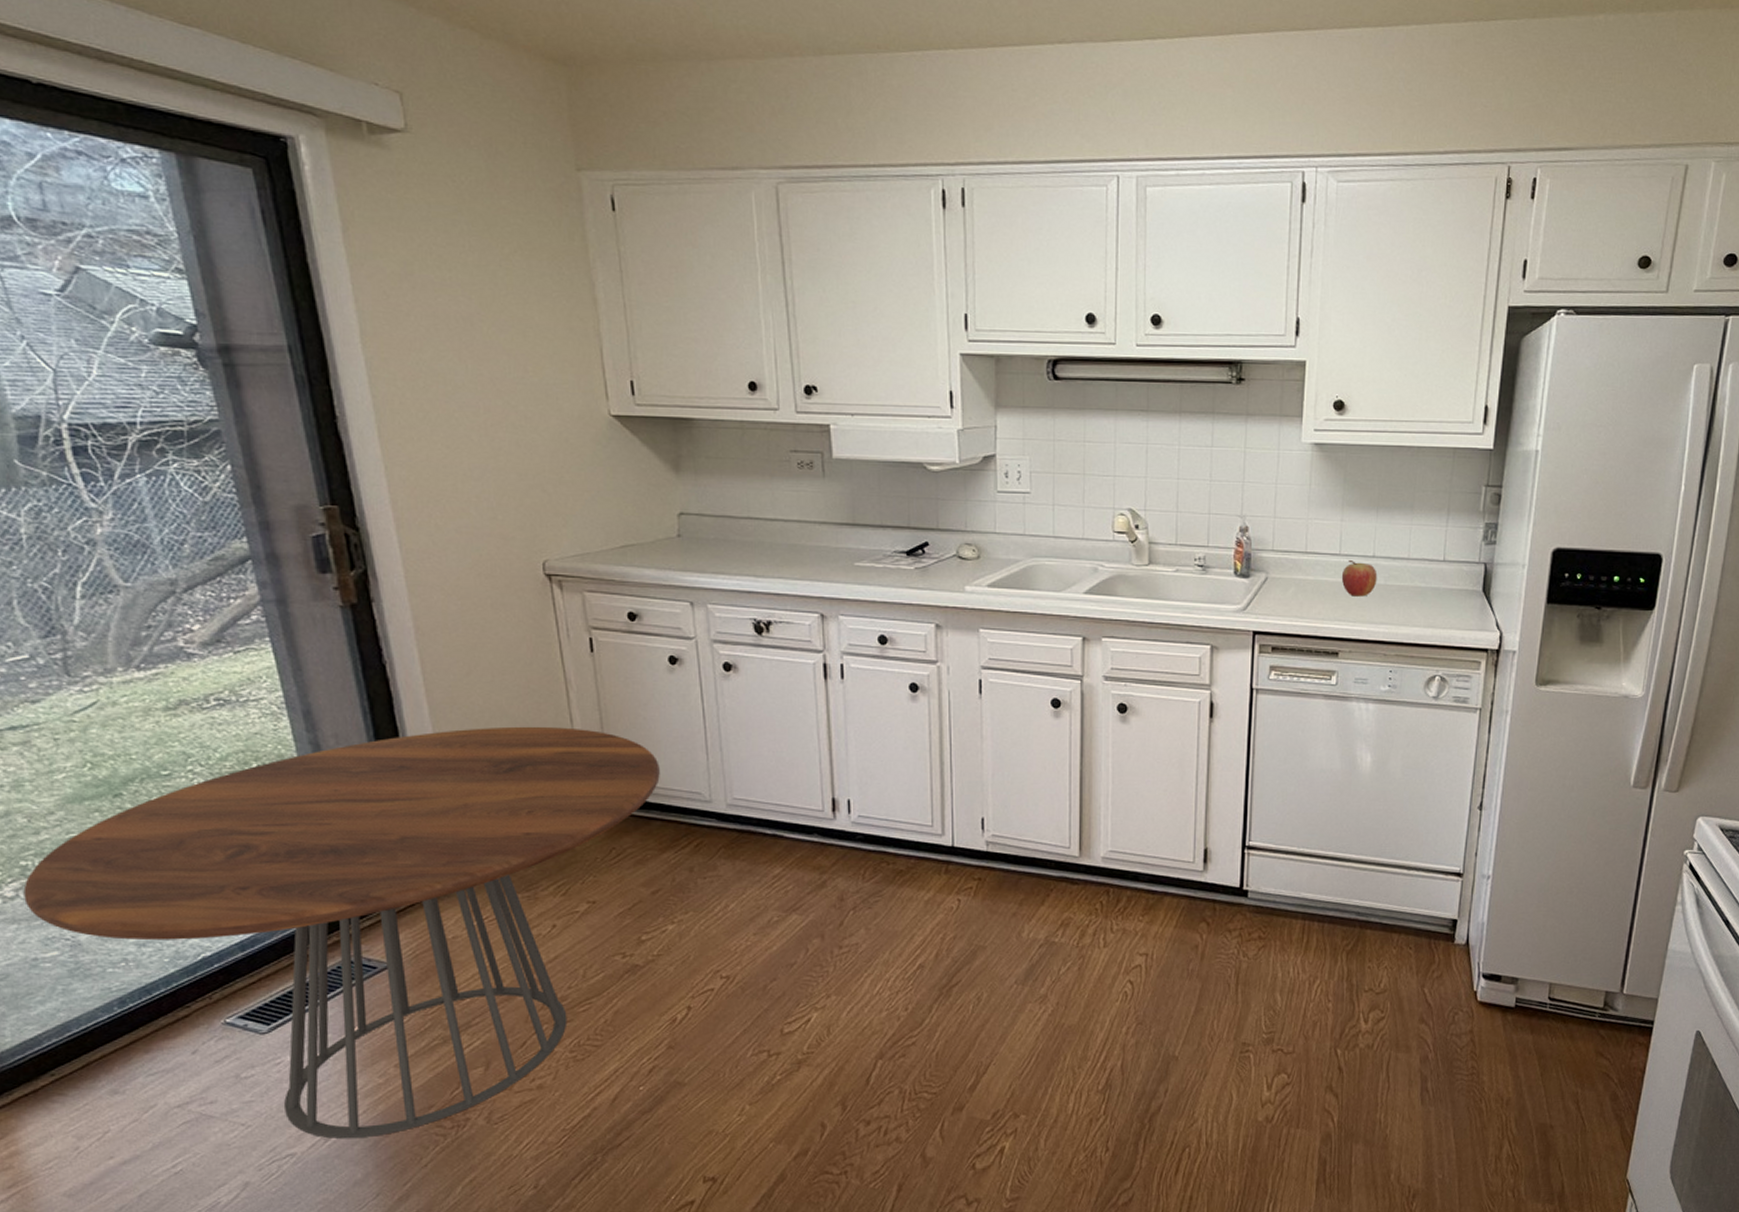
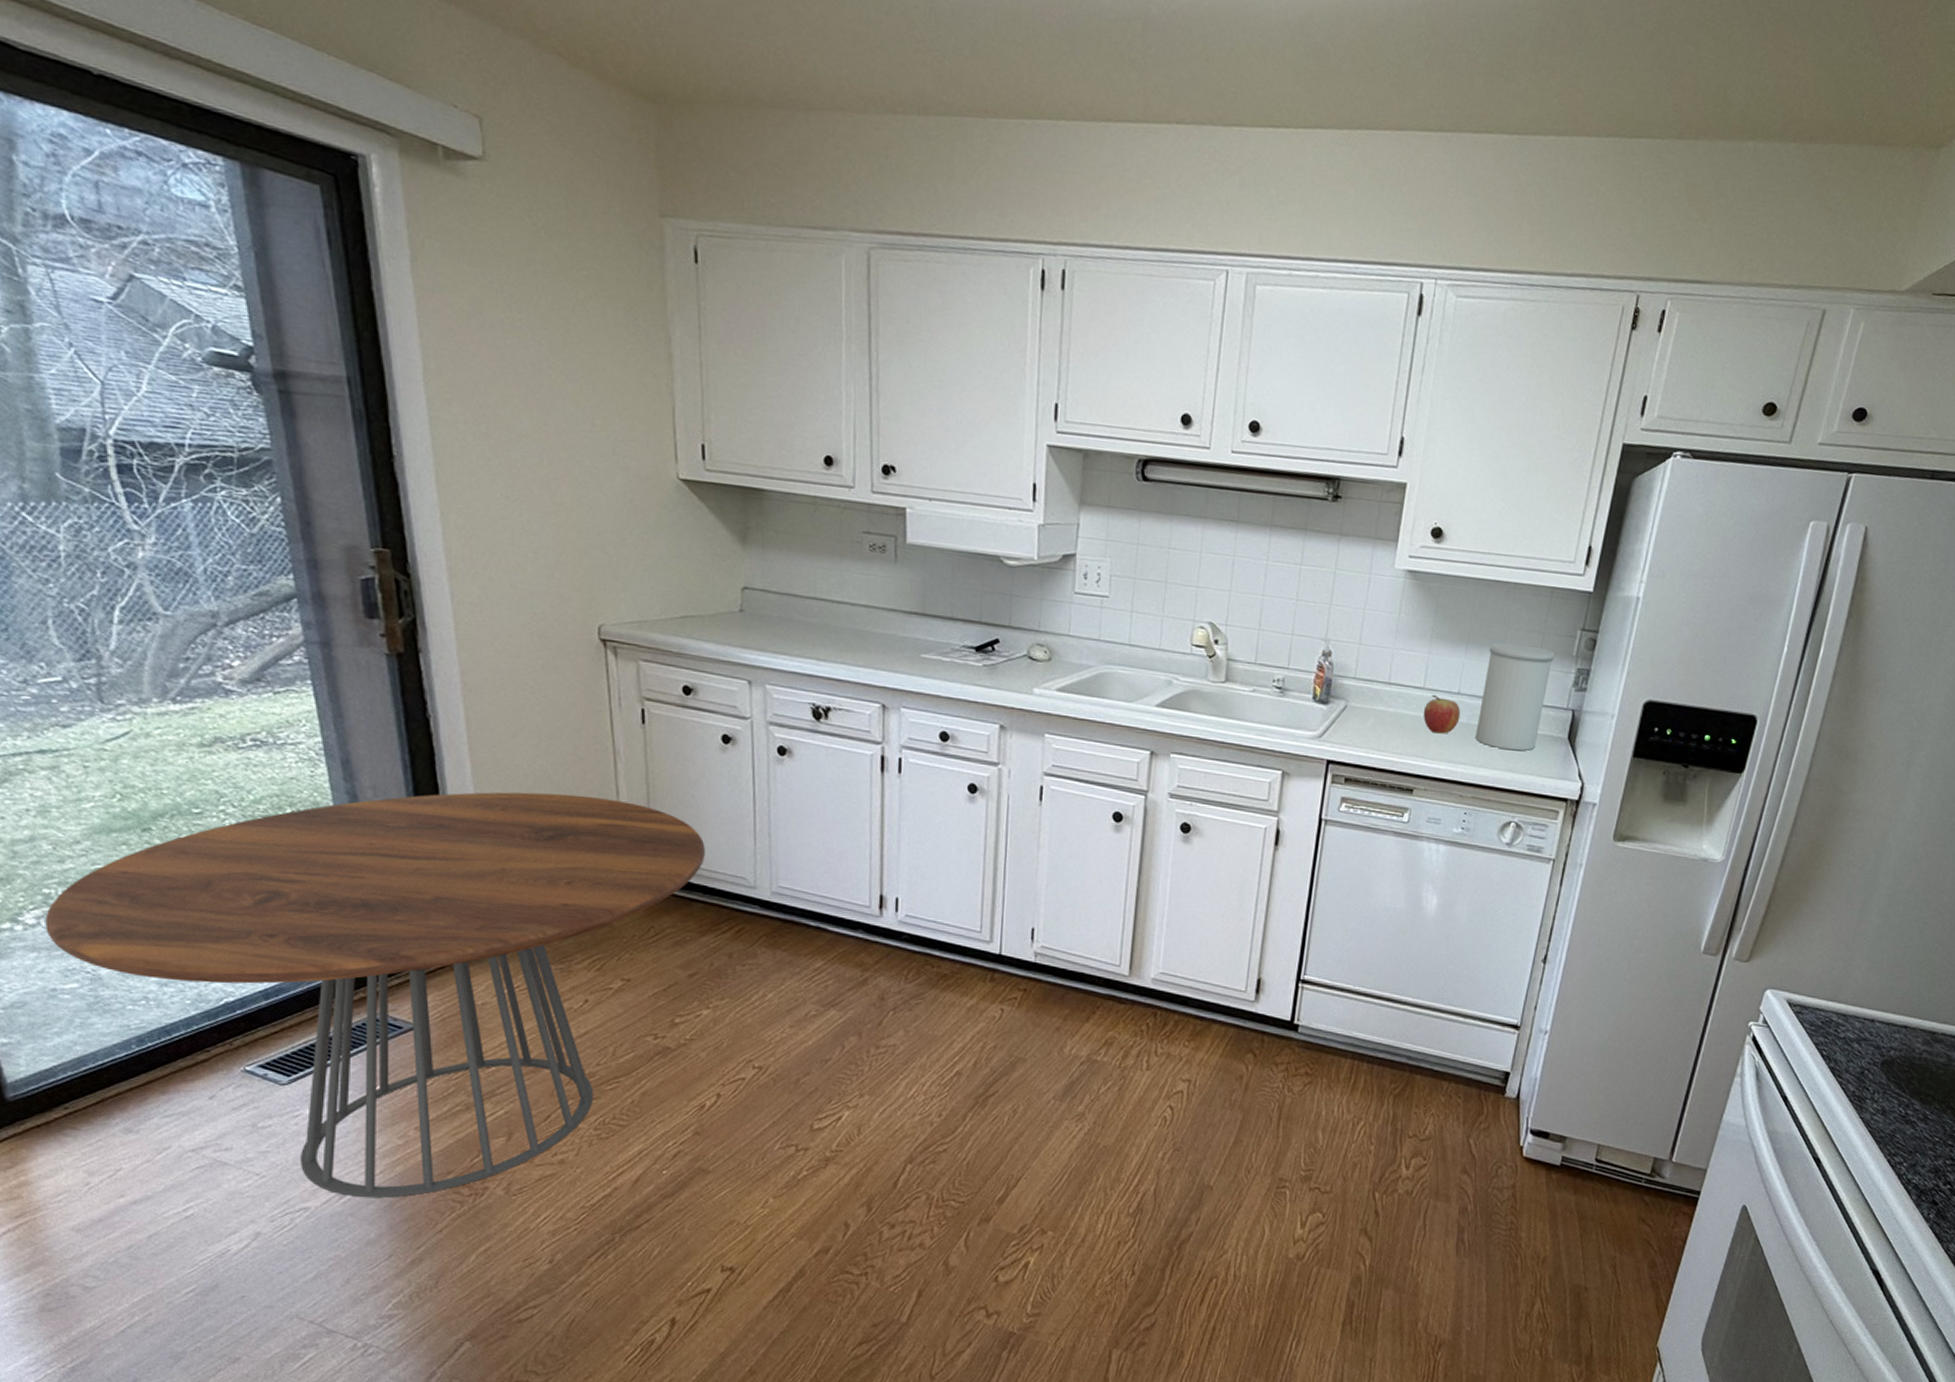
canister: none [1393,505,1462,607] -> present [1474,642,1555,751]

